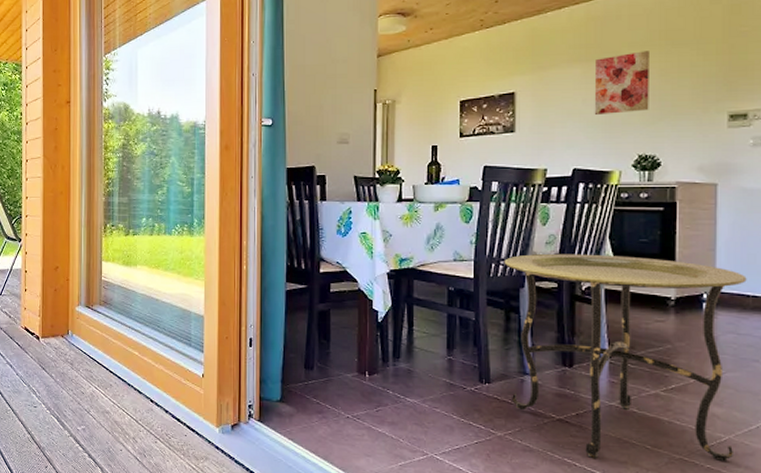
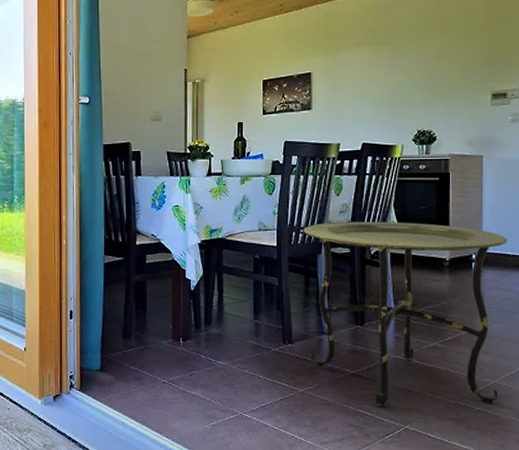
wall art: present [594,51,649,114] -> none [379,36,426,93]

